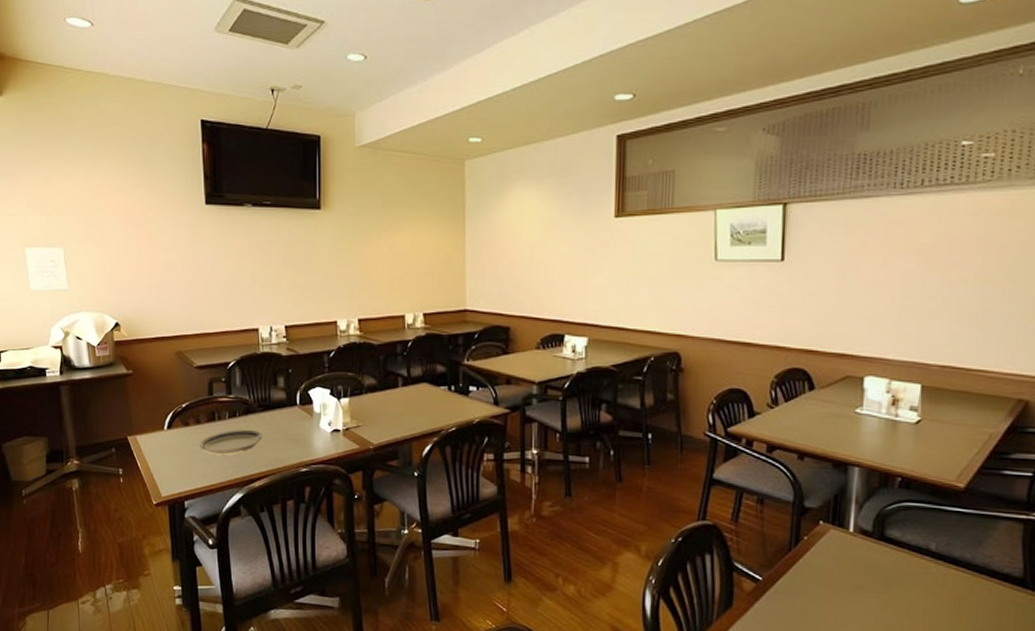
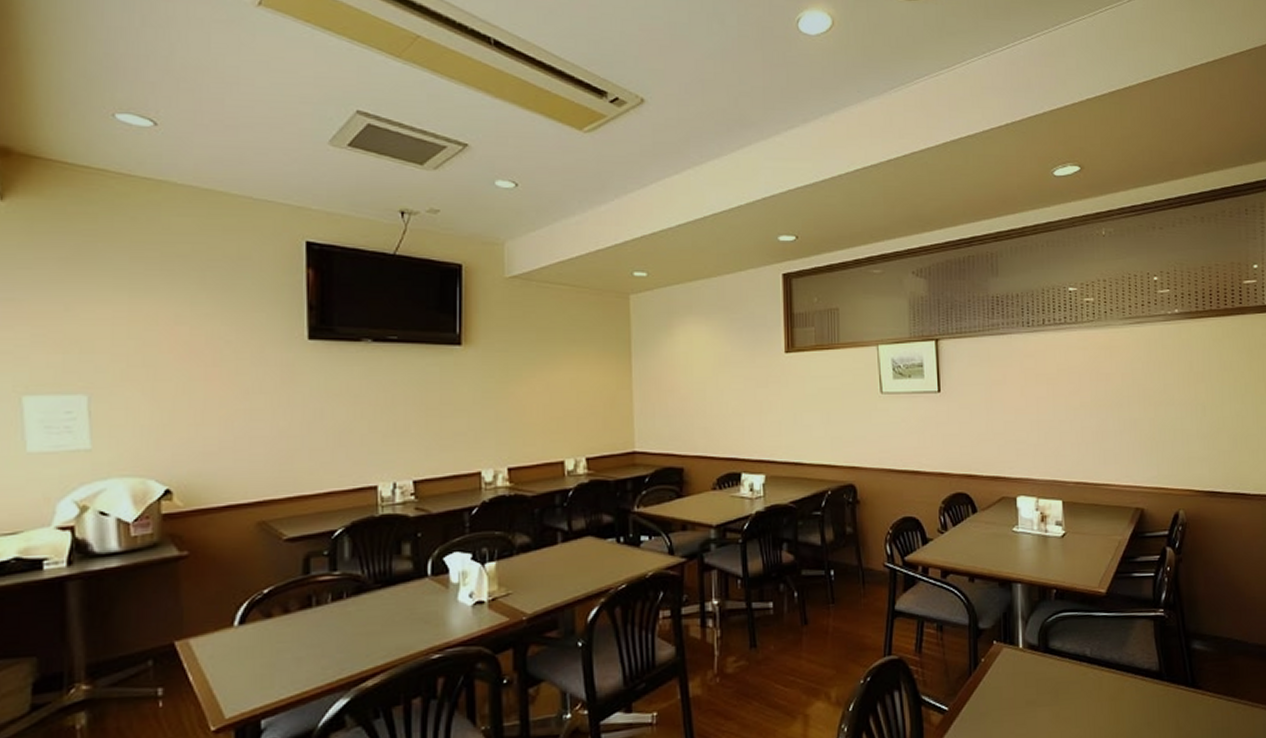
plate: present [200,429,263,455] -> none [287,613,381,651]

